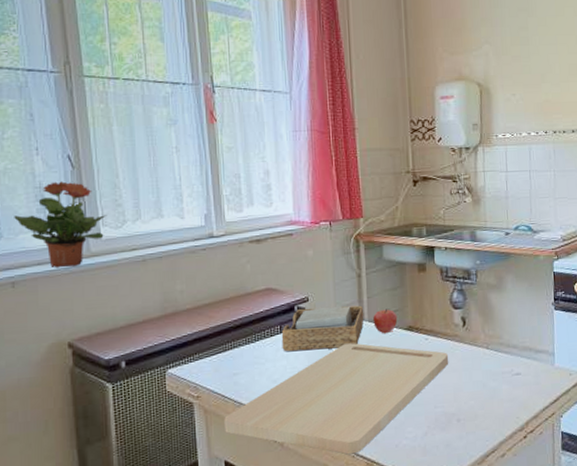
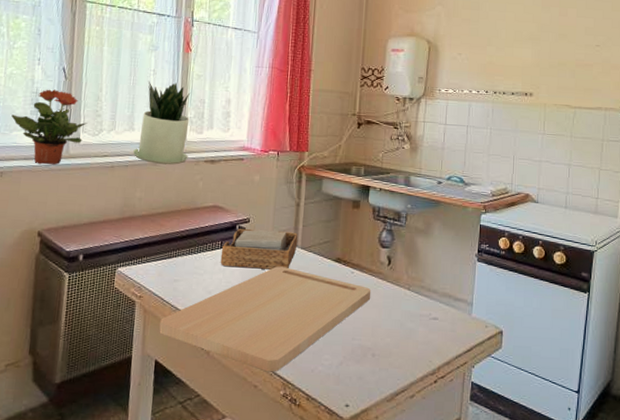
planter: none [164,158,230,251] -> present [132,81,191,165]
fruit: present [373,308,398,334] -> none [305,238,328,263]

